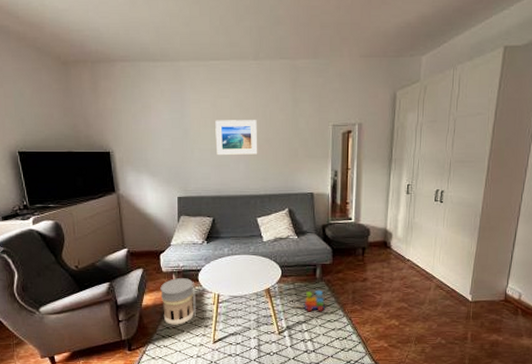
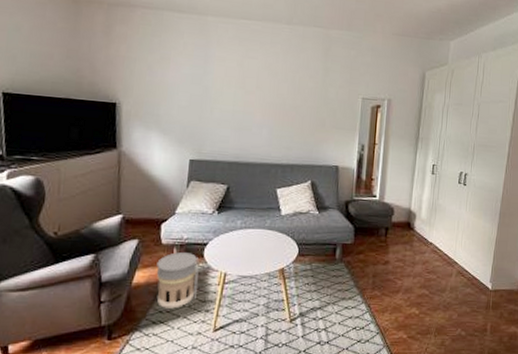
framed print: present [215,120,258,156] -> none [238,80,285,121]
toy train: present [294,289,325,312] -> none [309,271,343,297]

